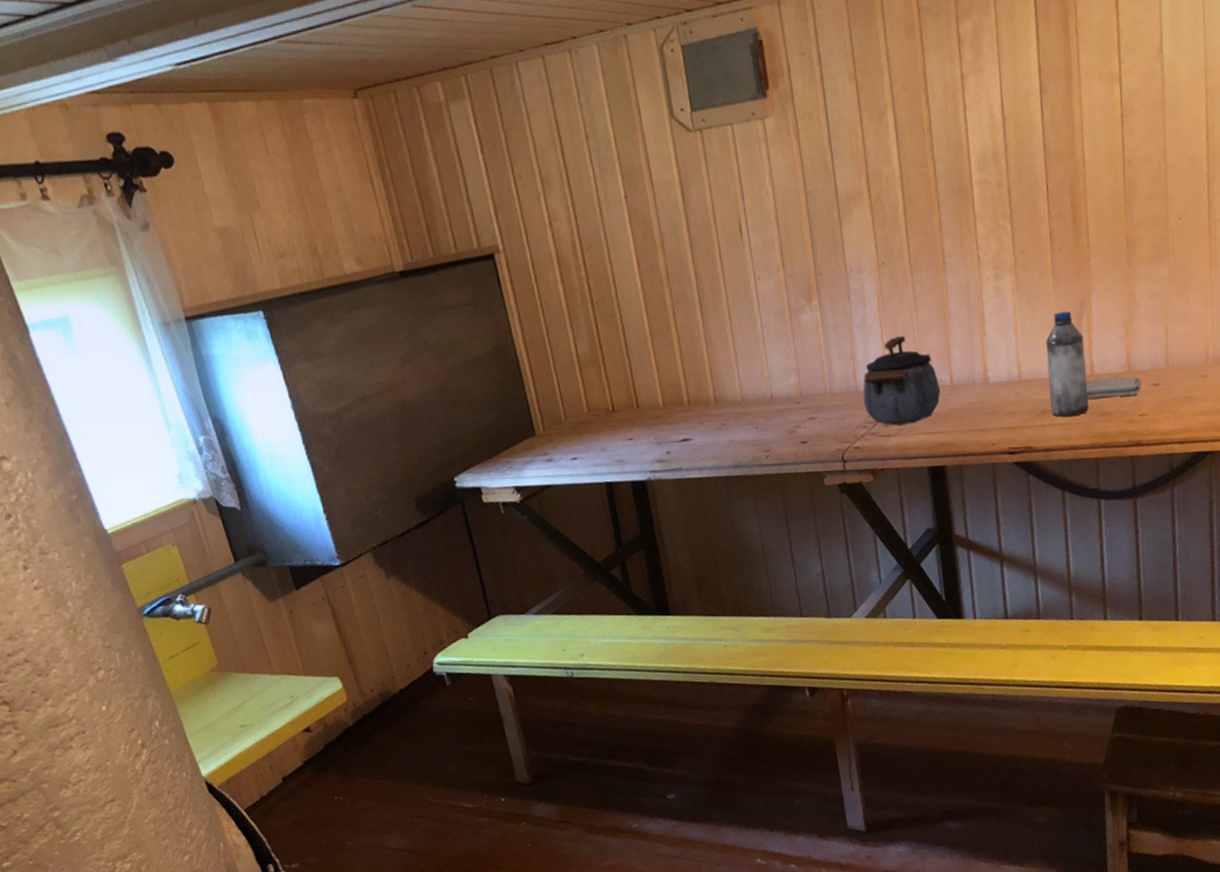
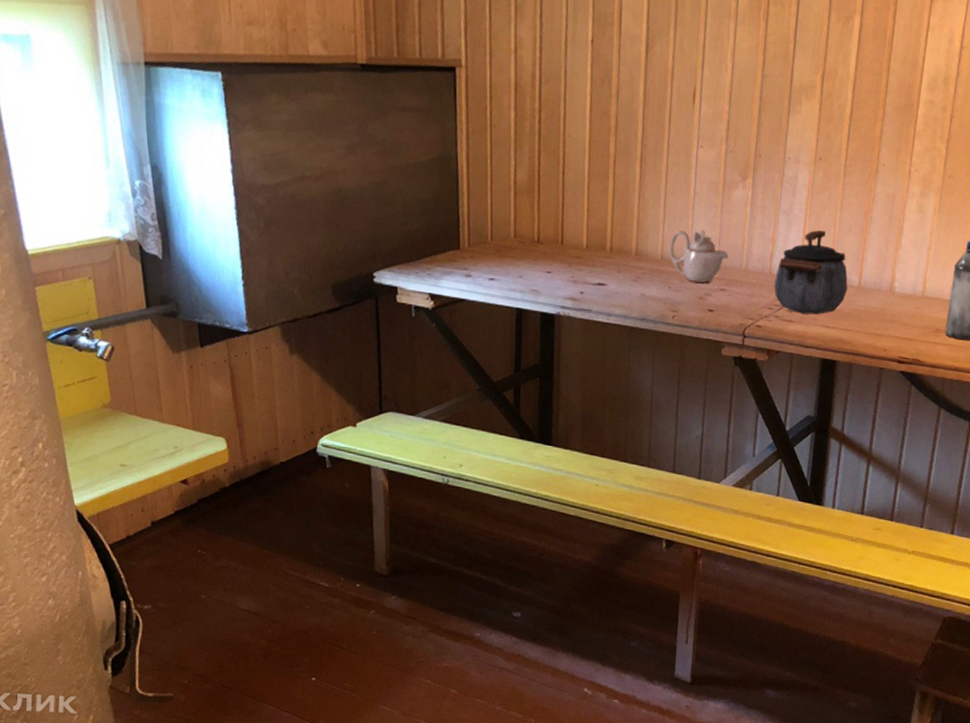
teapot: none [747,362,811,418] -> present [669,230,729,283]

